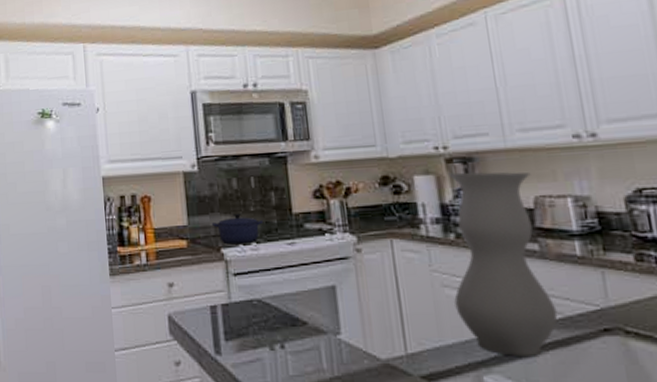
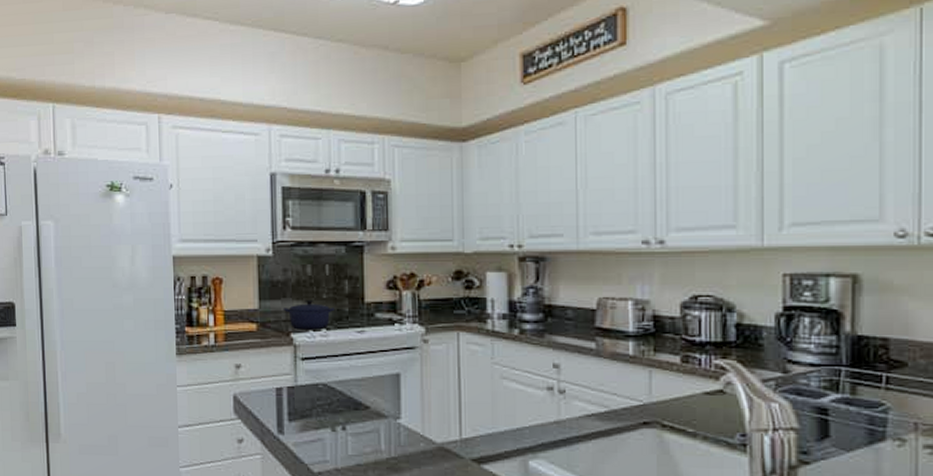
vase: present [448,172,558,356] -> none [511,271,604,444]

